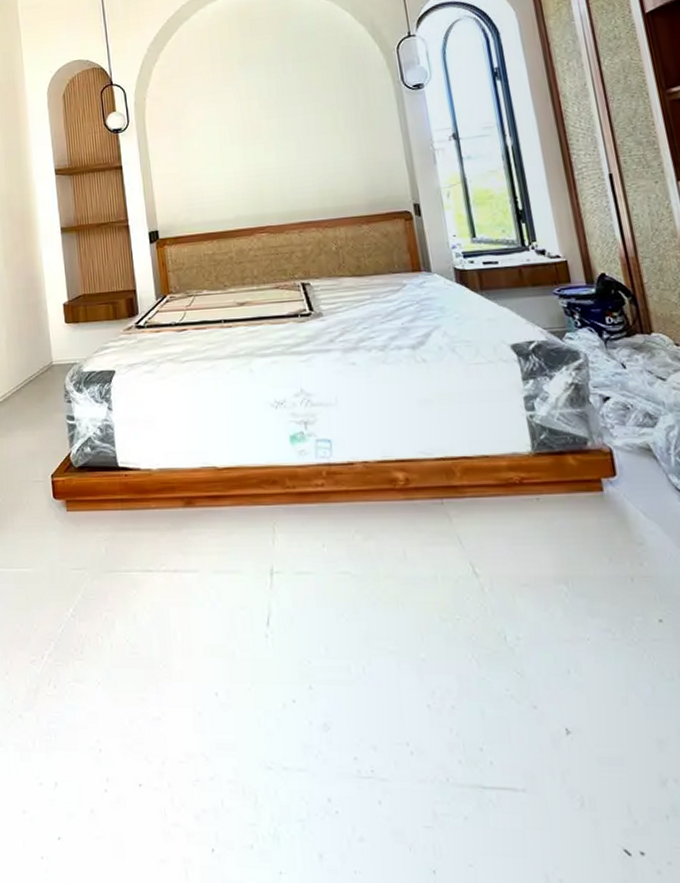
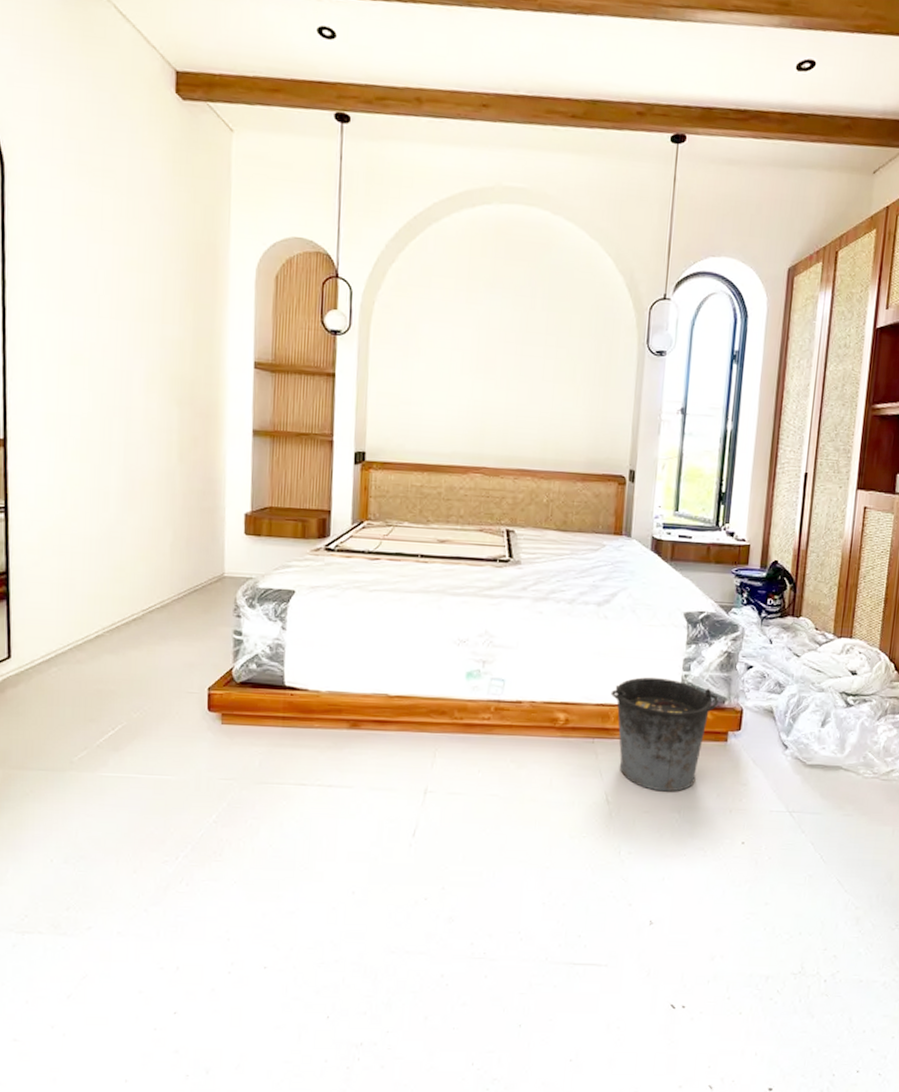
bucket: none [449,422,579,559] -> present [610,677,718,792]

